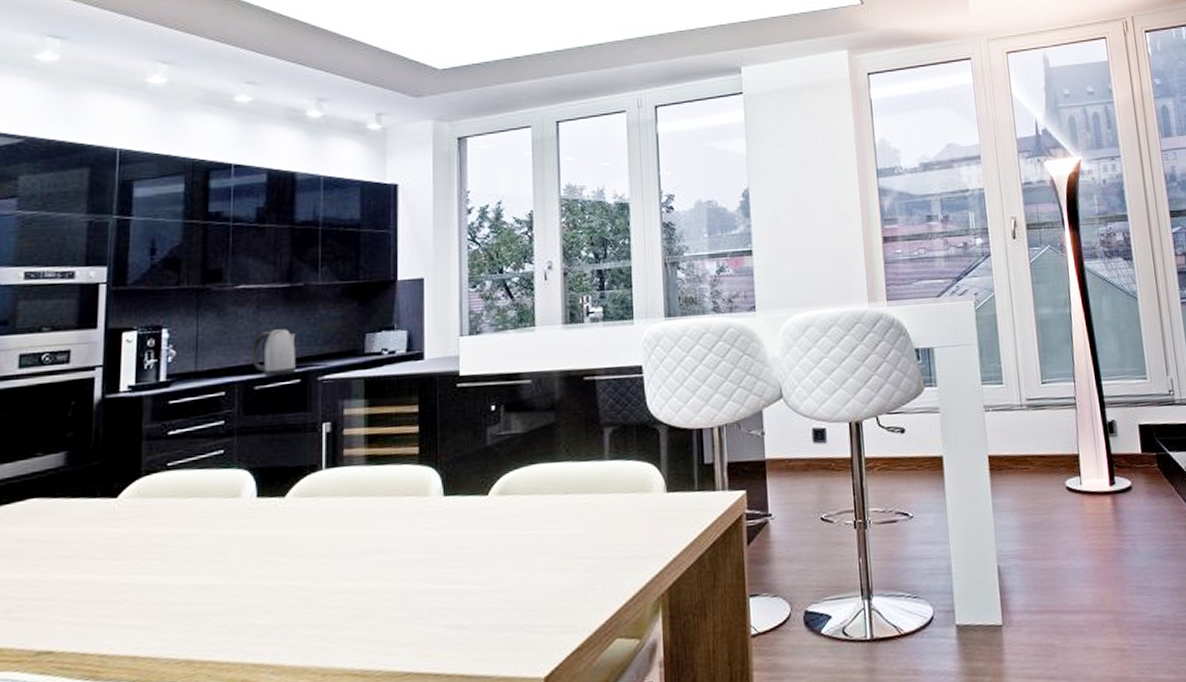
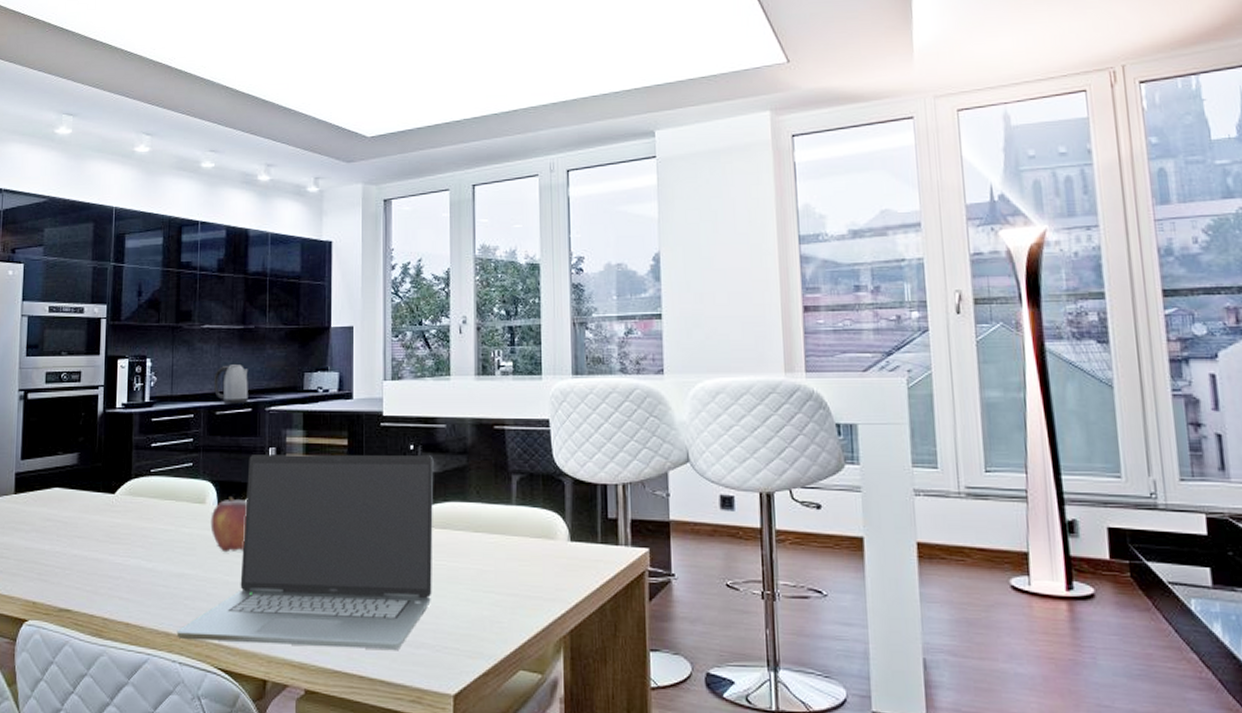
laptop: none [202,415,519,666] -> present [176,455,434,650]
fruit: none [247,485,296,553] -> present [210,497,248,553]

